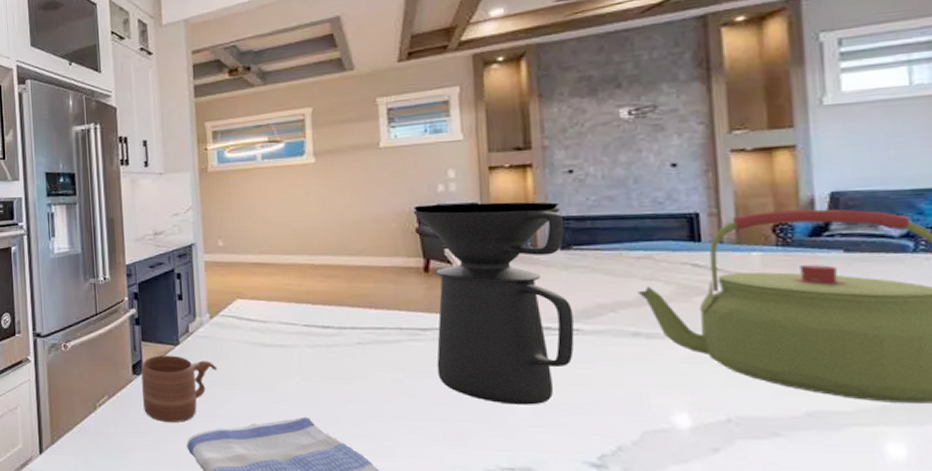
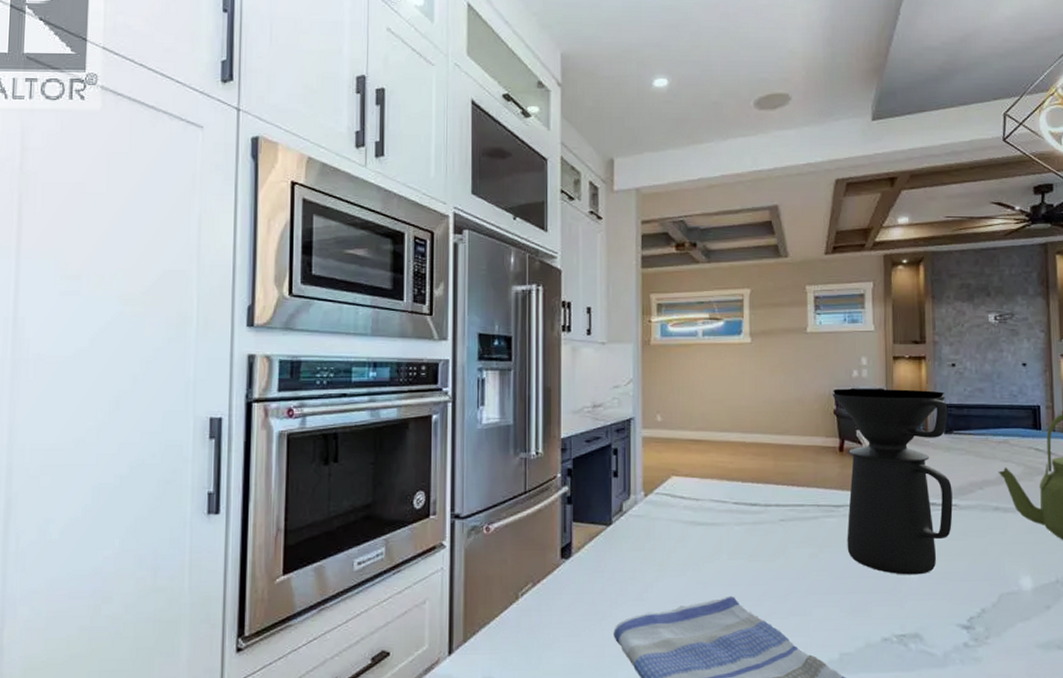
mug: present [141,355,218,422] -> none [570,536,649,609]

